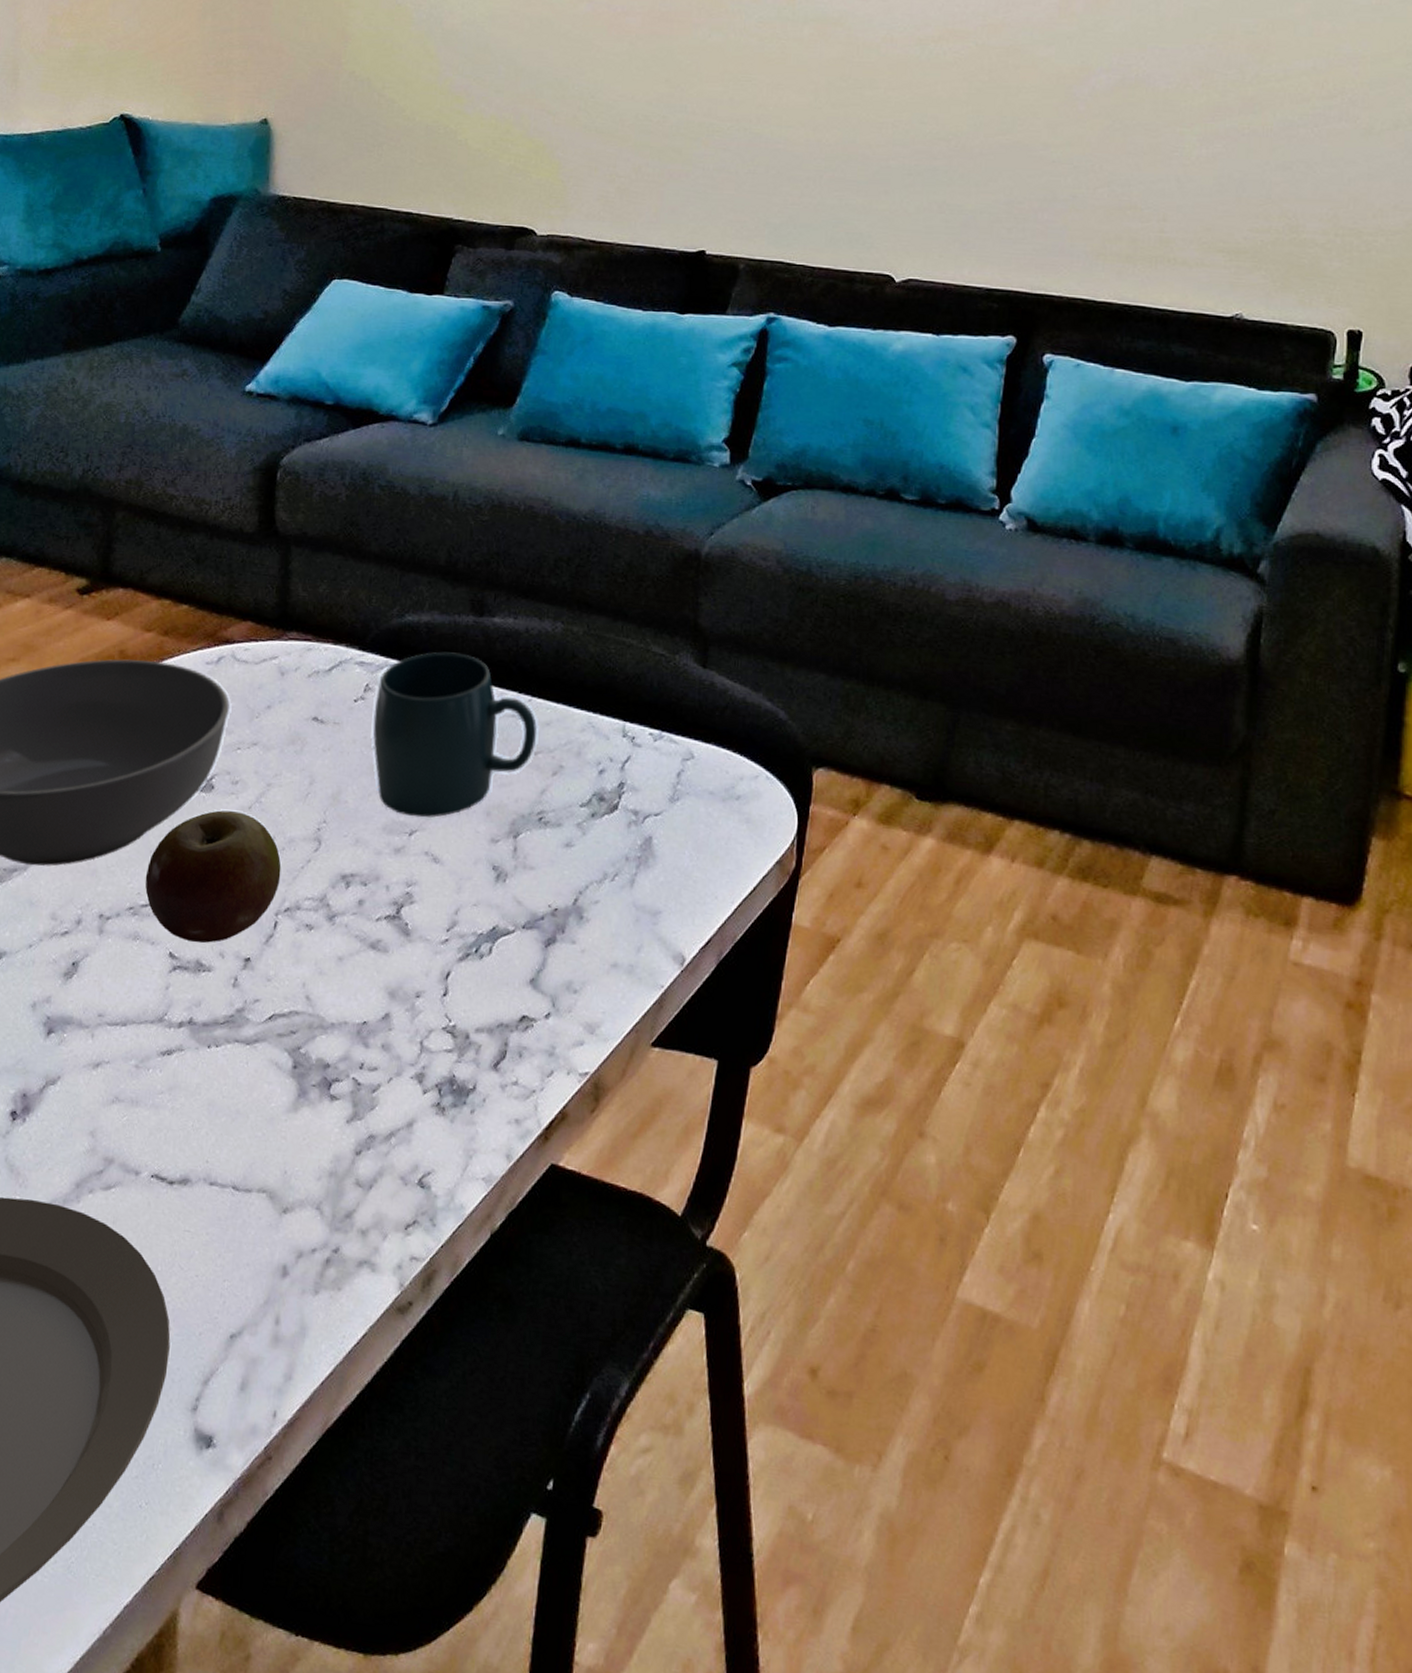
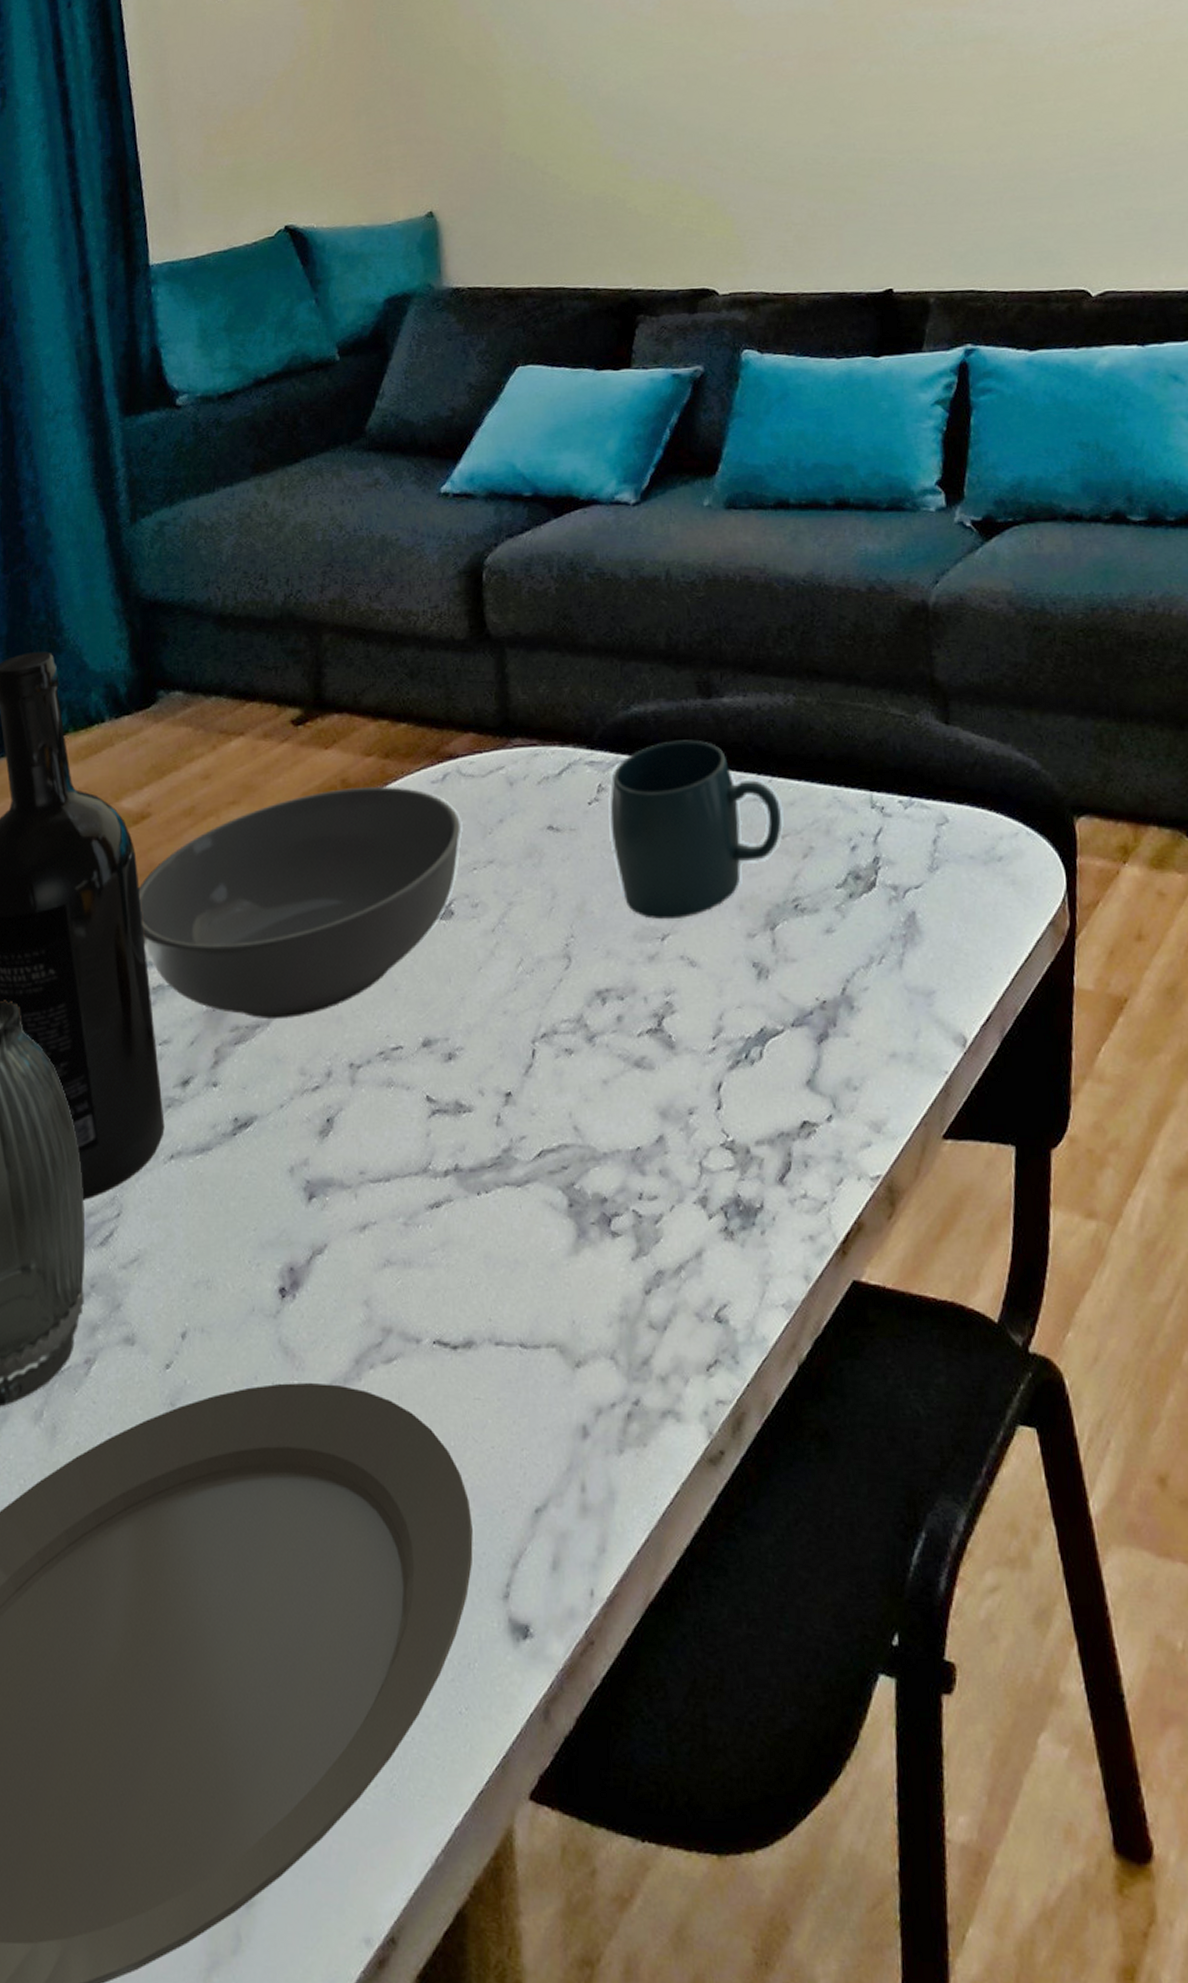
fruit: present [145,810,282,944] -> none [393,935,533,1083]

